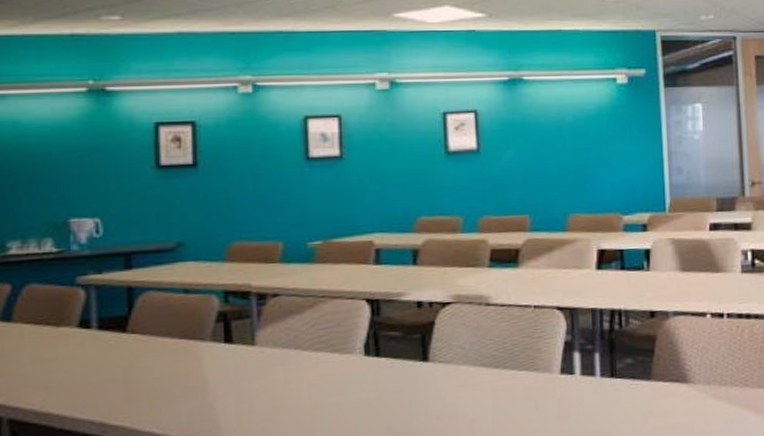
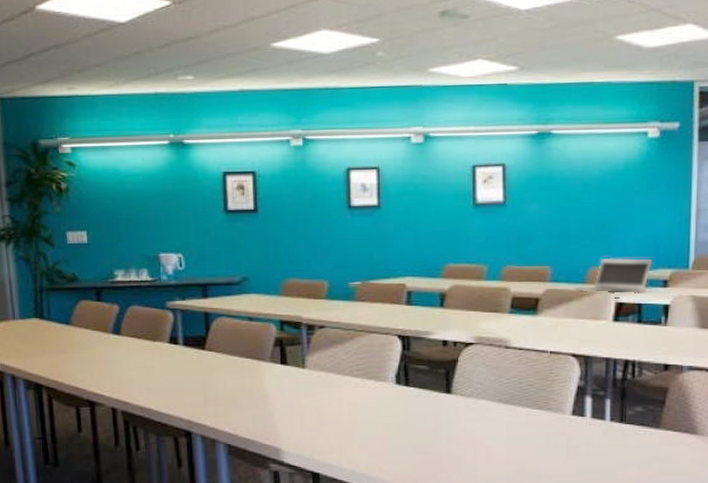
laptop: none [555,203,631,241] -> present [574,257,653,294]

